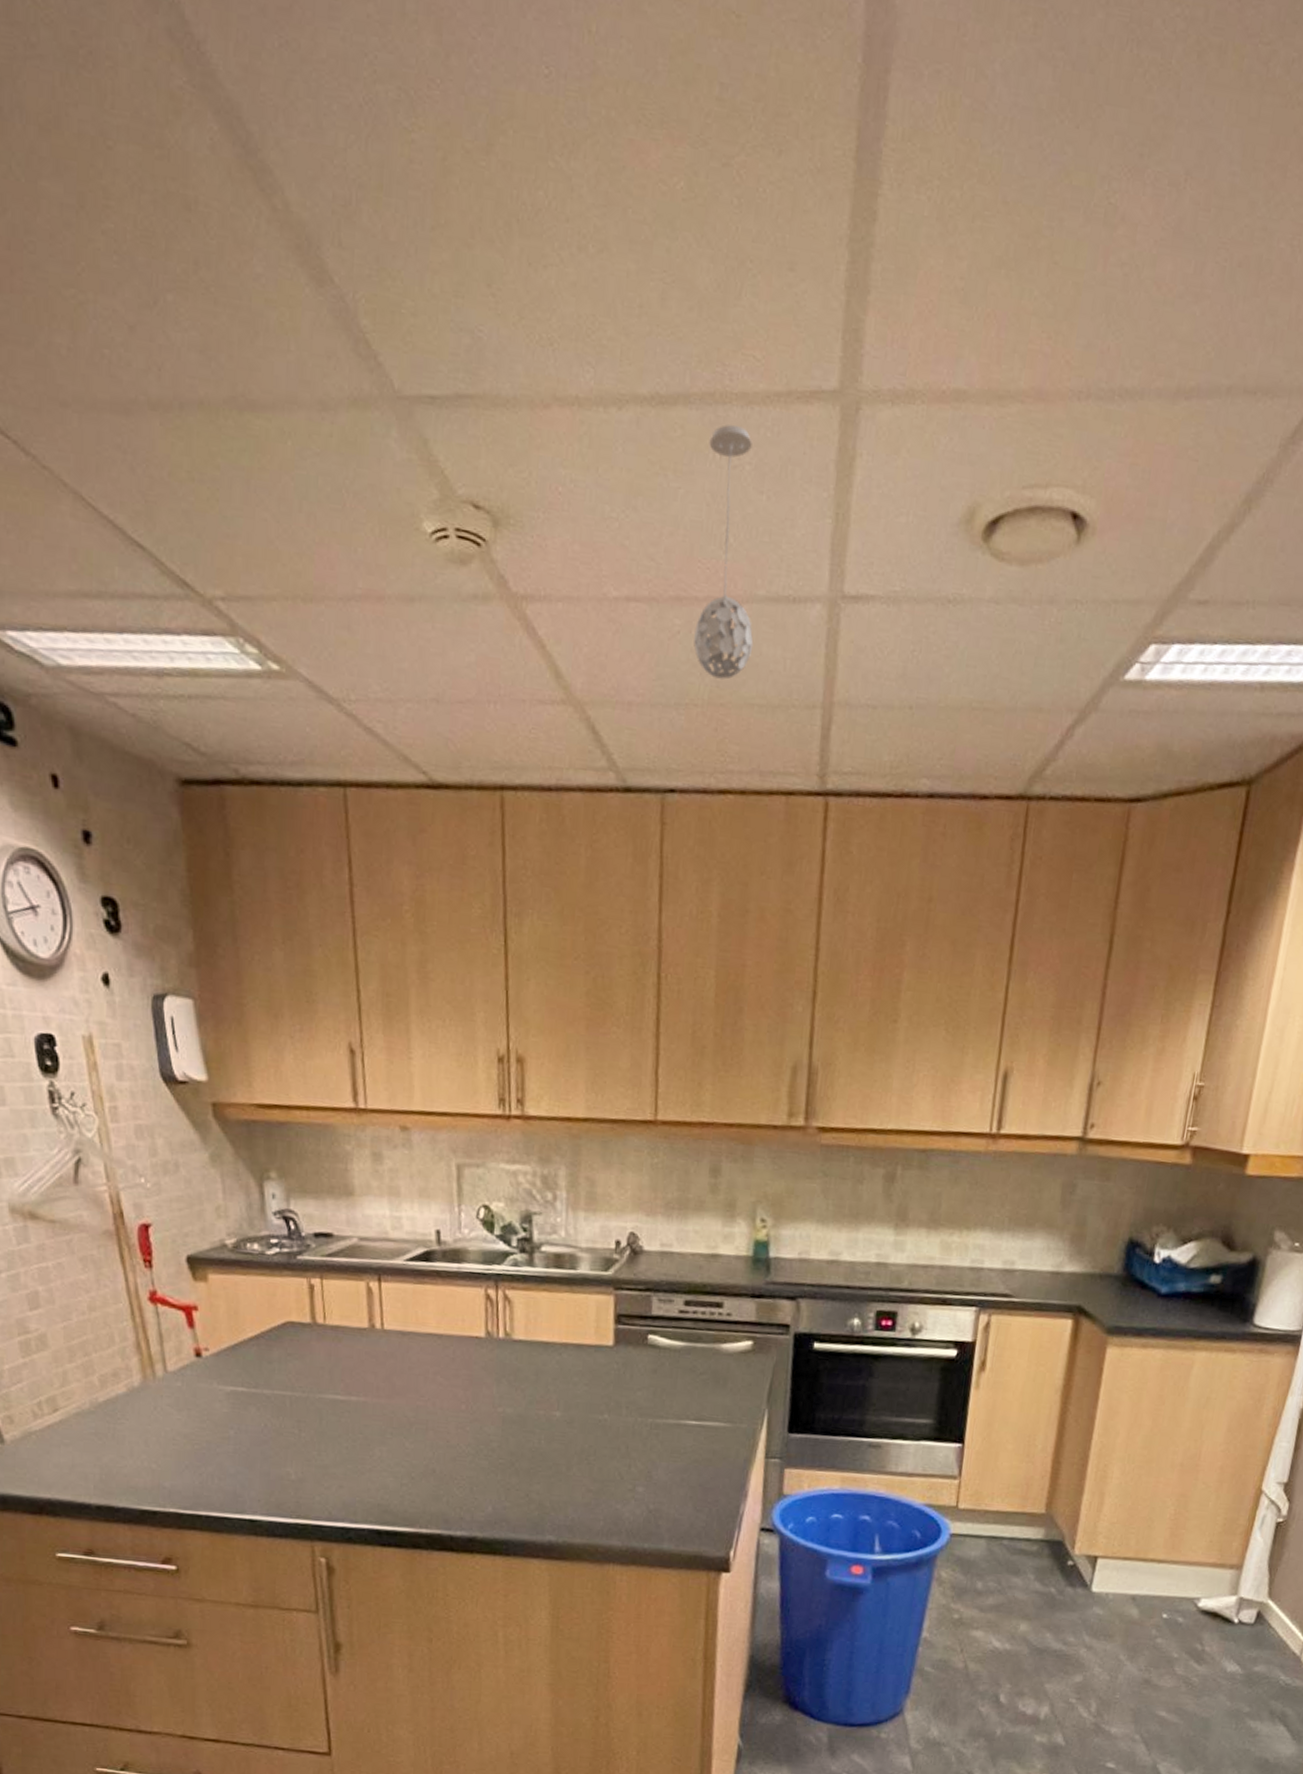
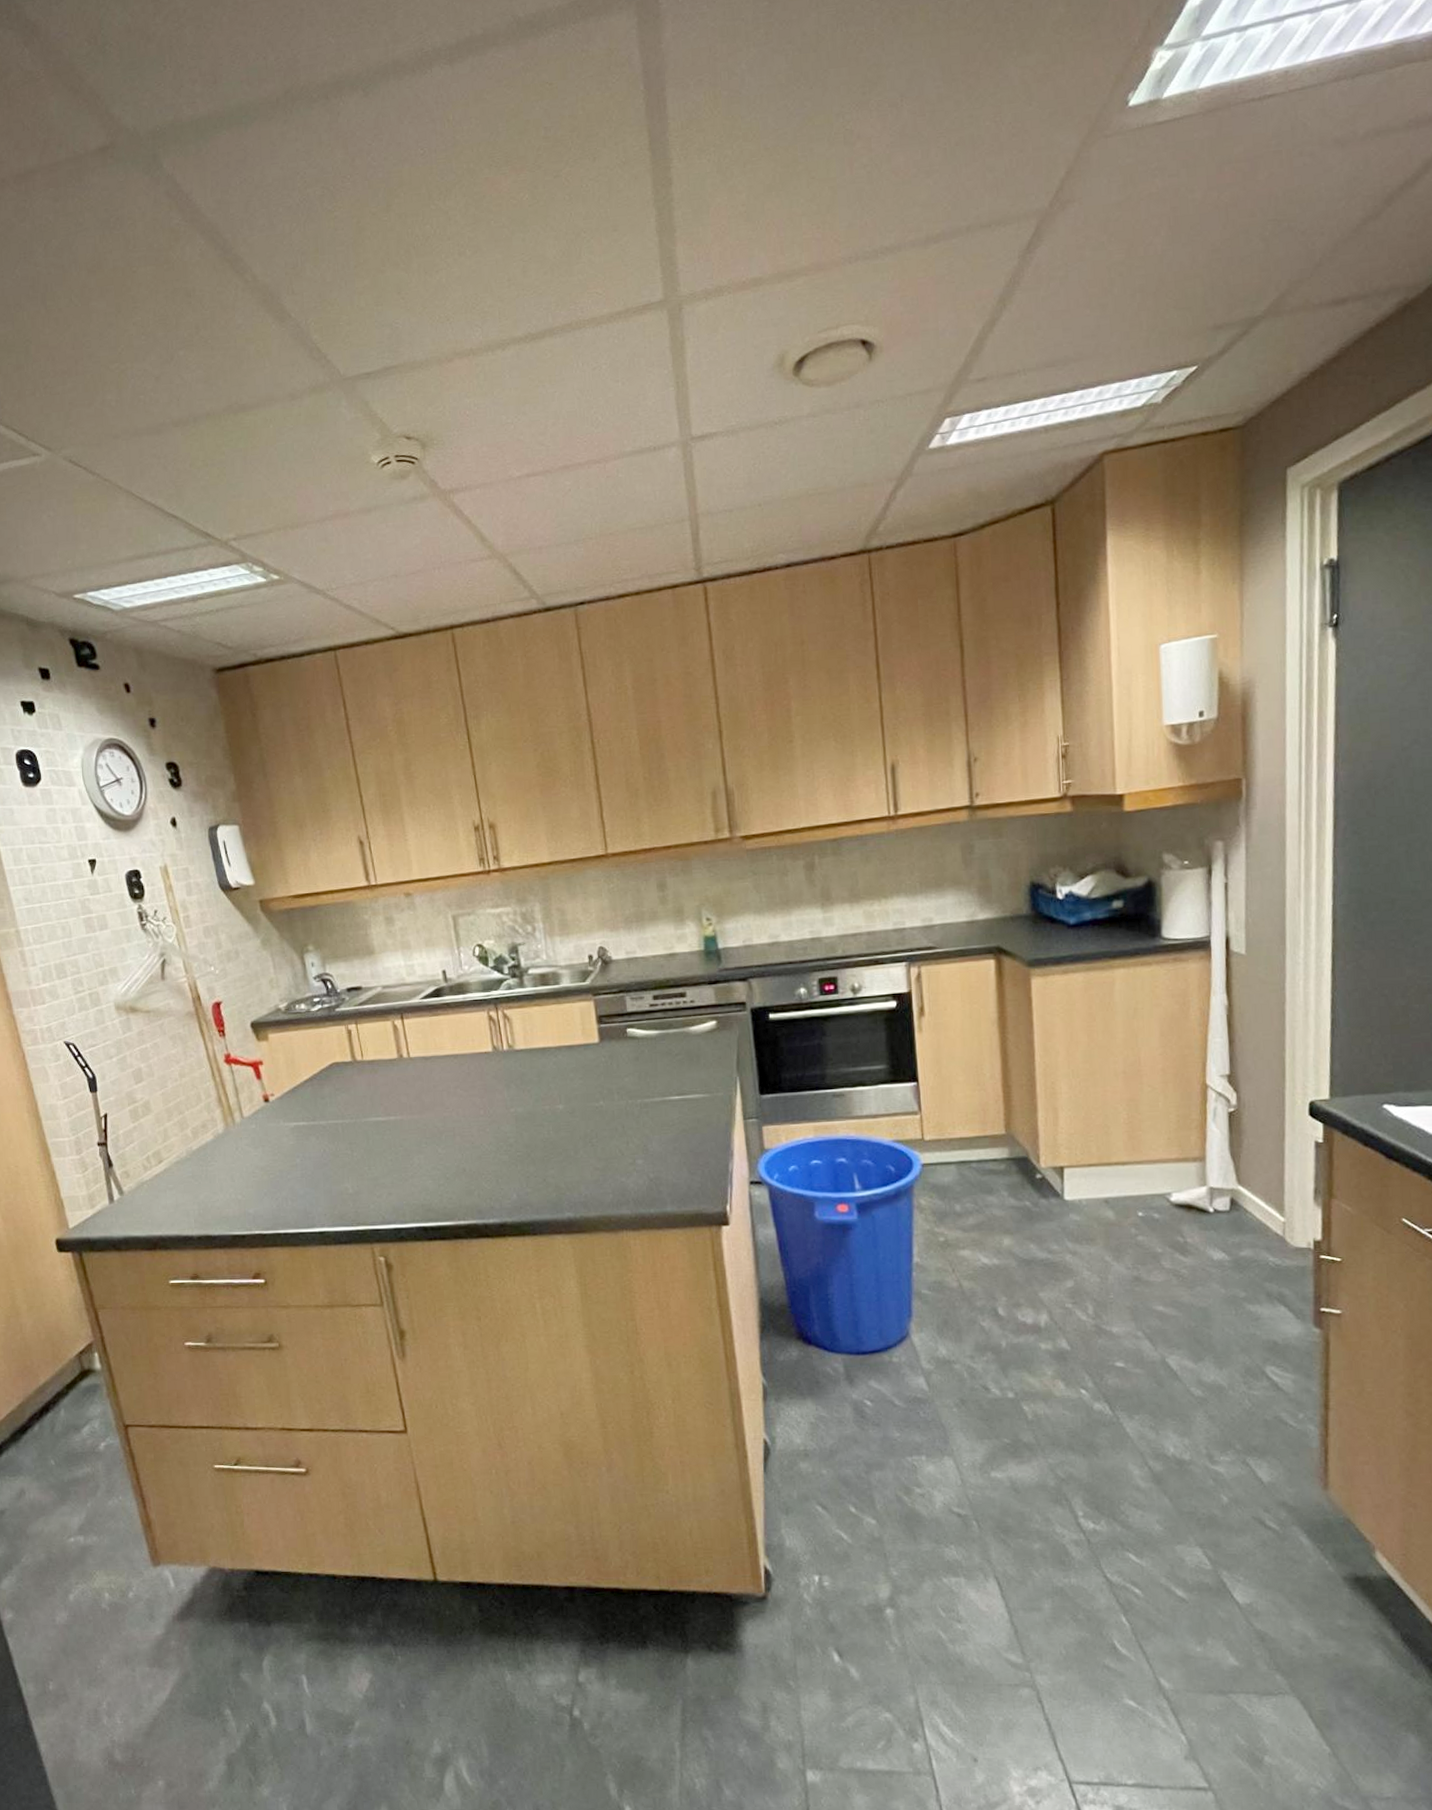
pendant light: present [693,425,754,680] -> none [572,341,629,516]

